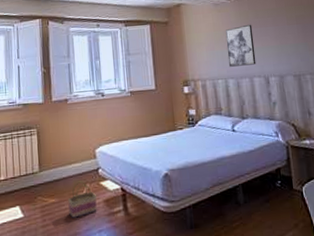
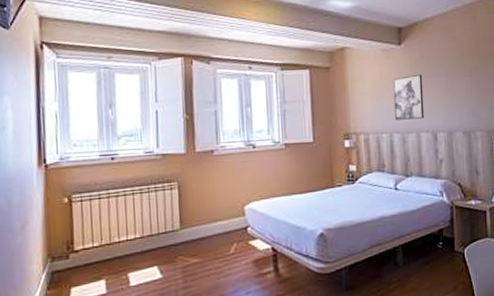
basket: present [68,181,97,218] -> none [213,240,245,279]

